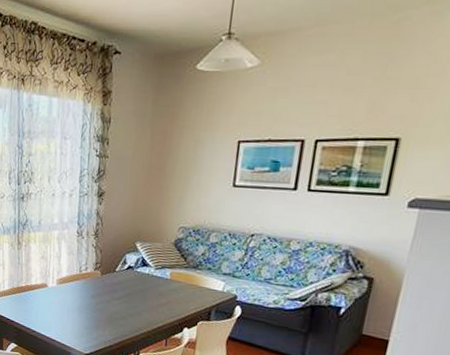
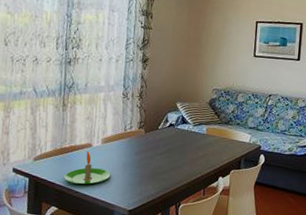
candle: none [21,292,67,325] -> present [63,151,111,184]

